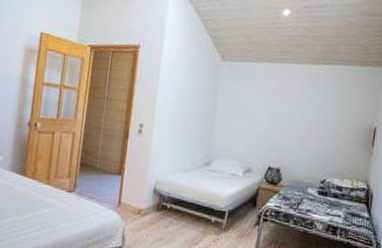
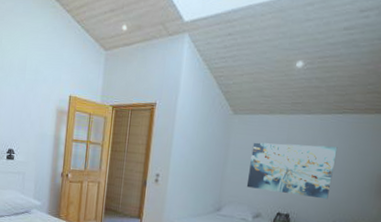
wall art: none [236,91,325,153] -> present [246,142,338,200]

